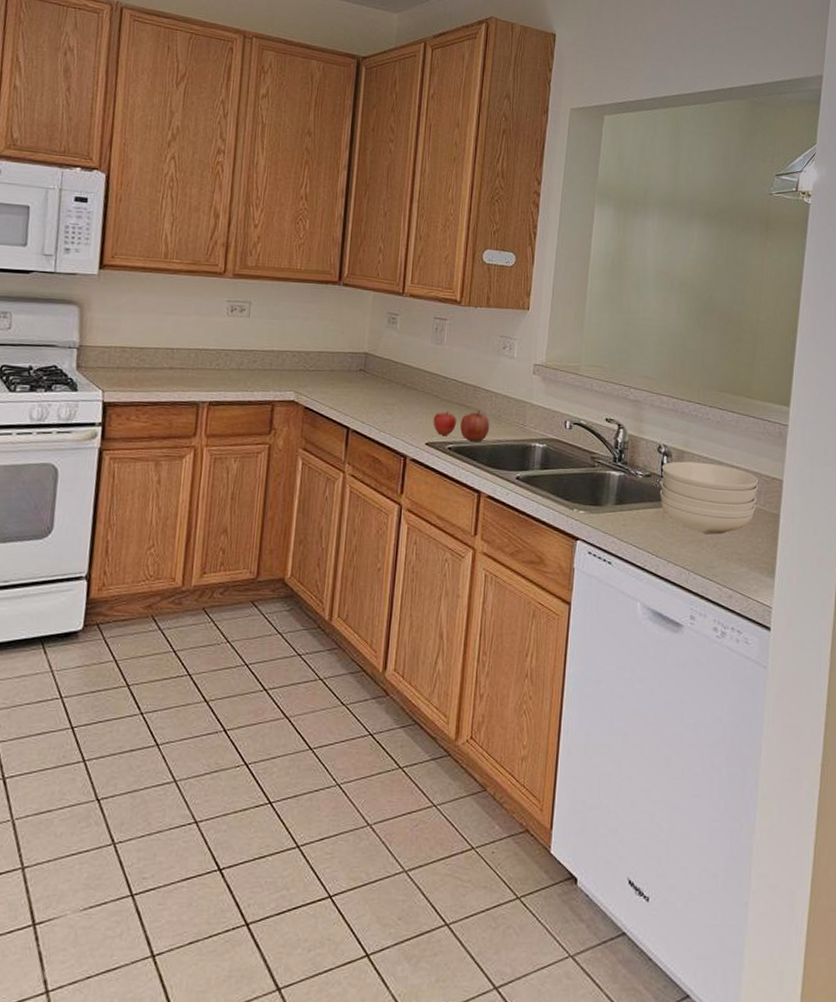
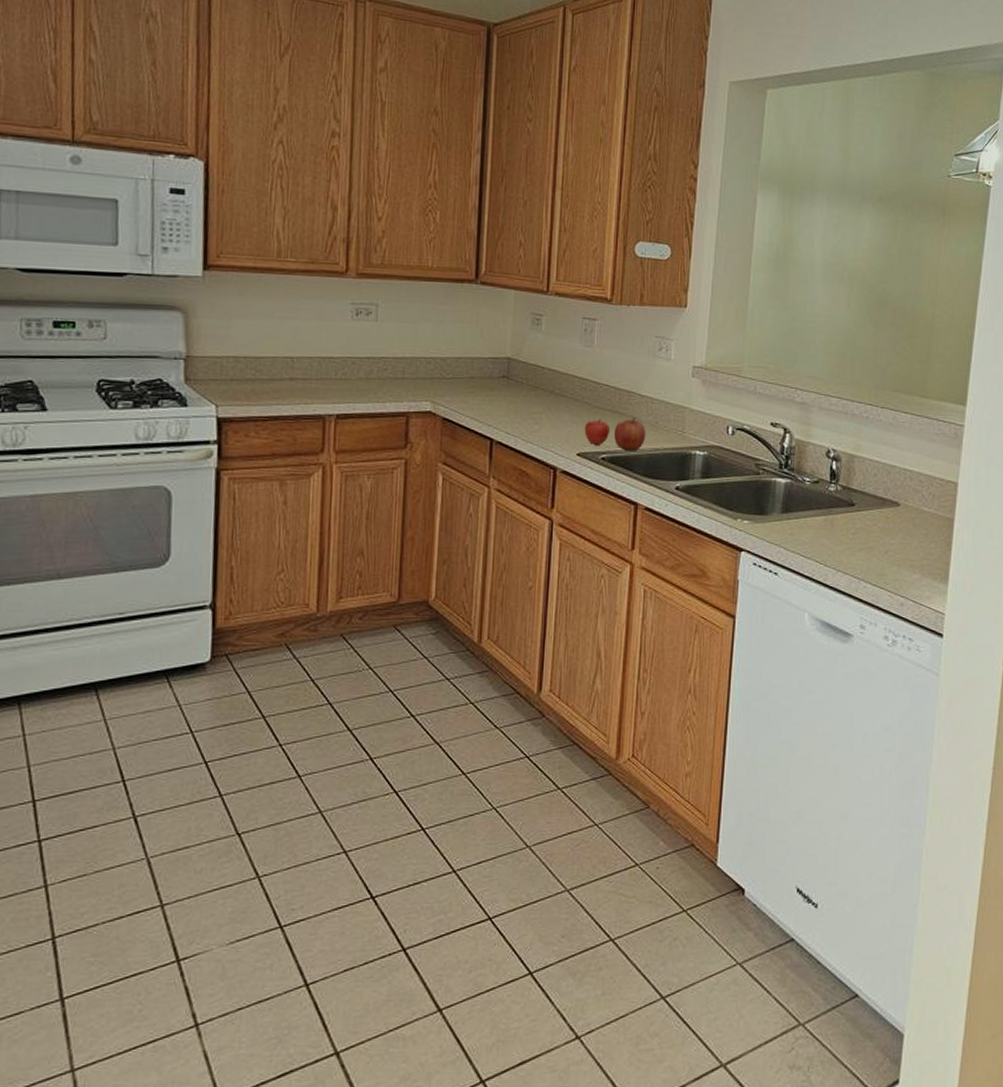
bowl: present [659,461,759,535] -> none [828,466,933,541]

